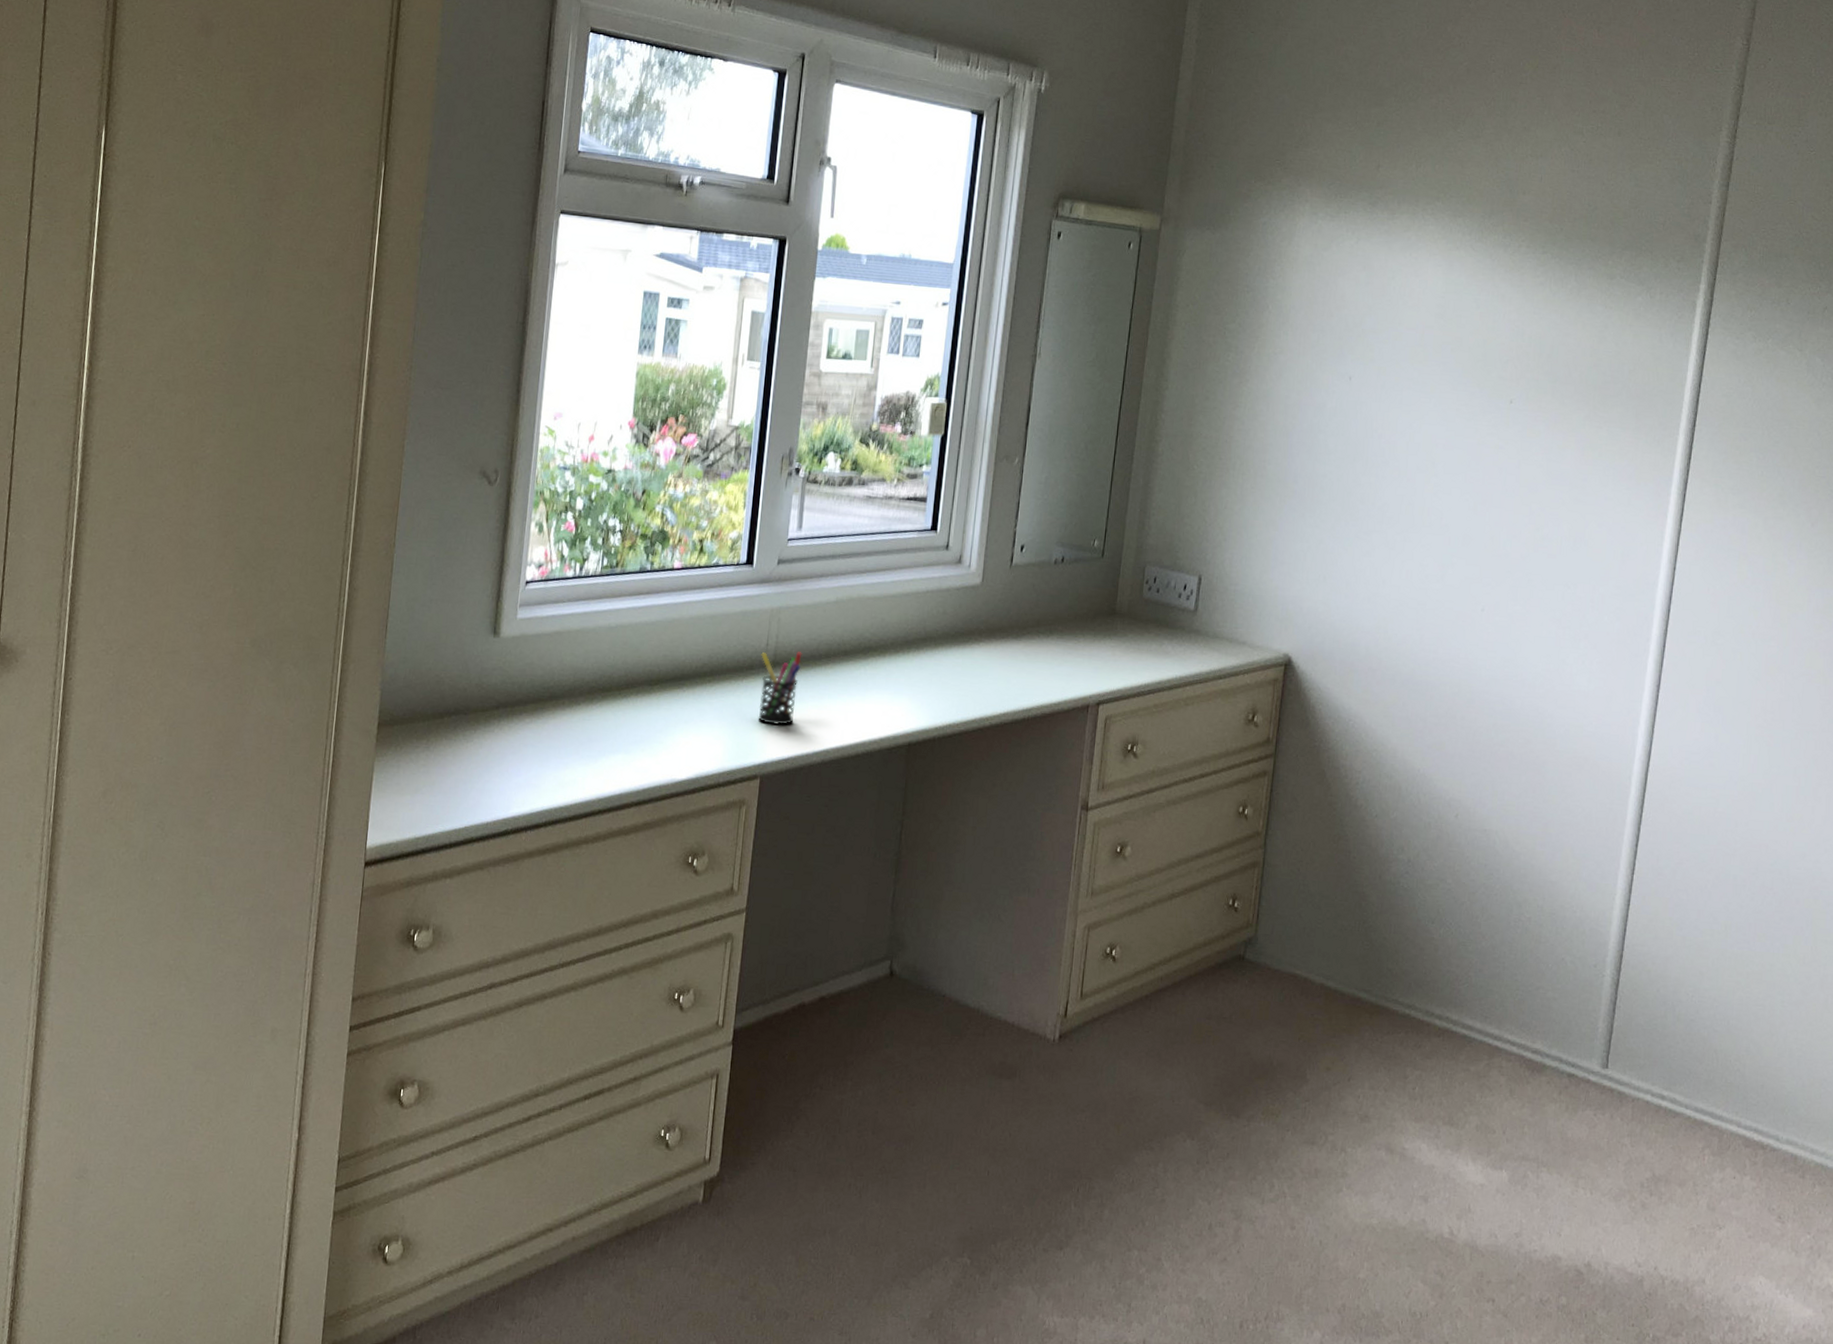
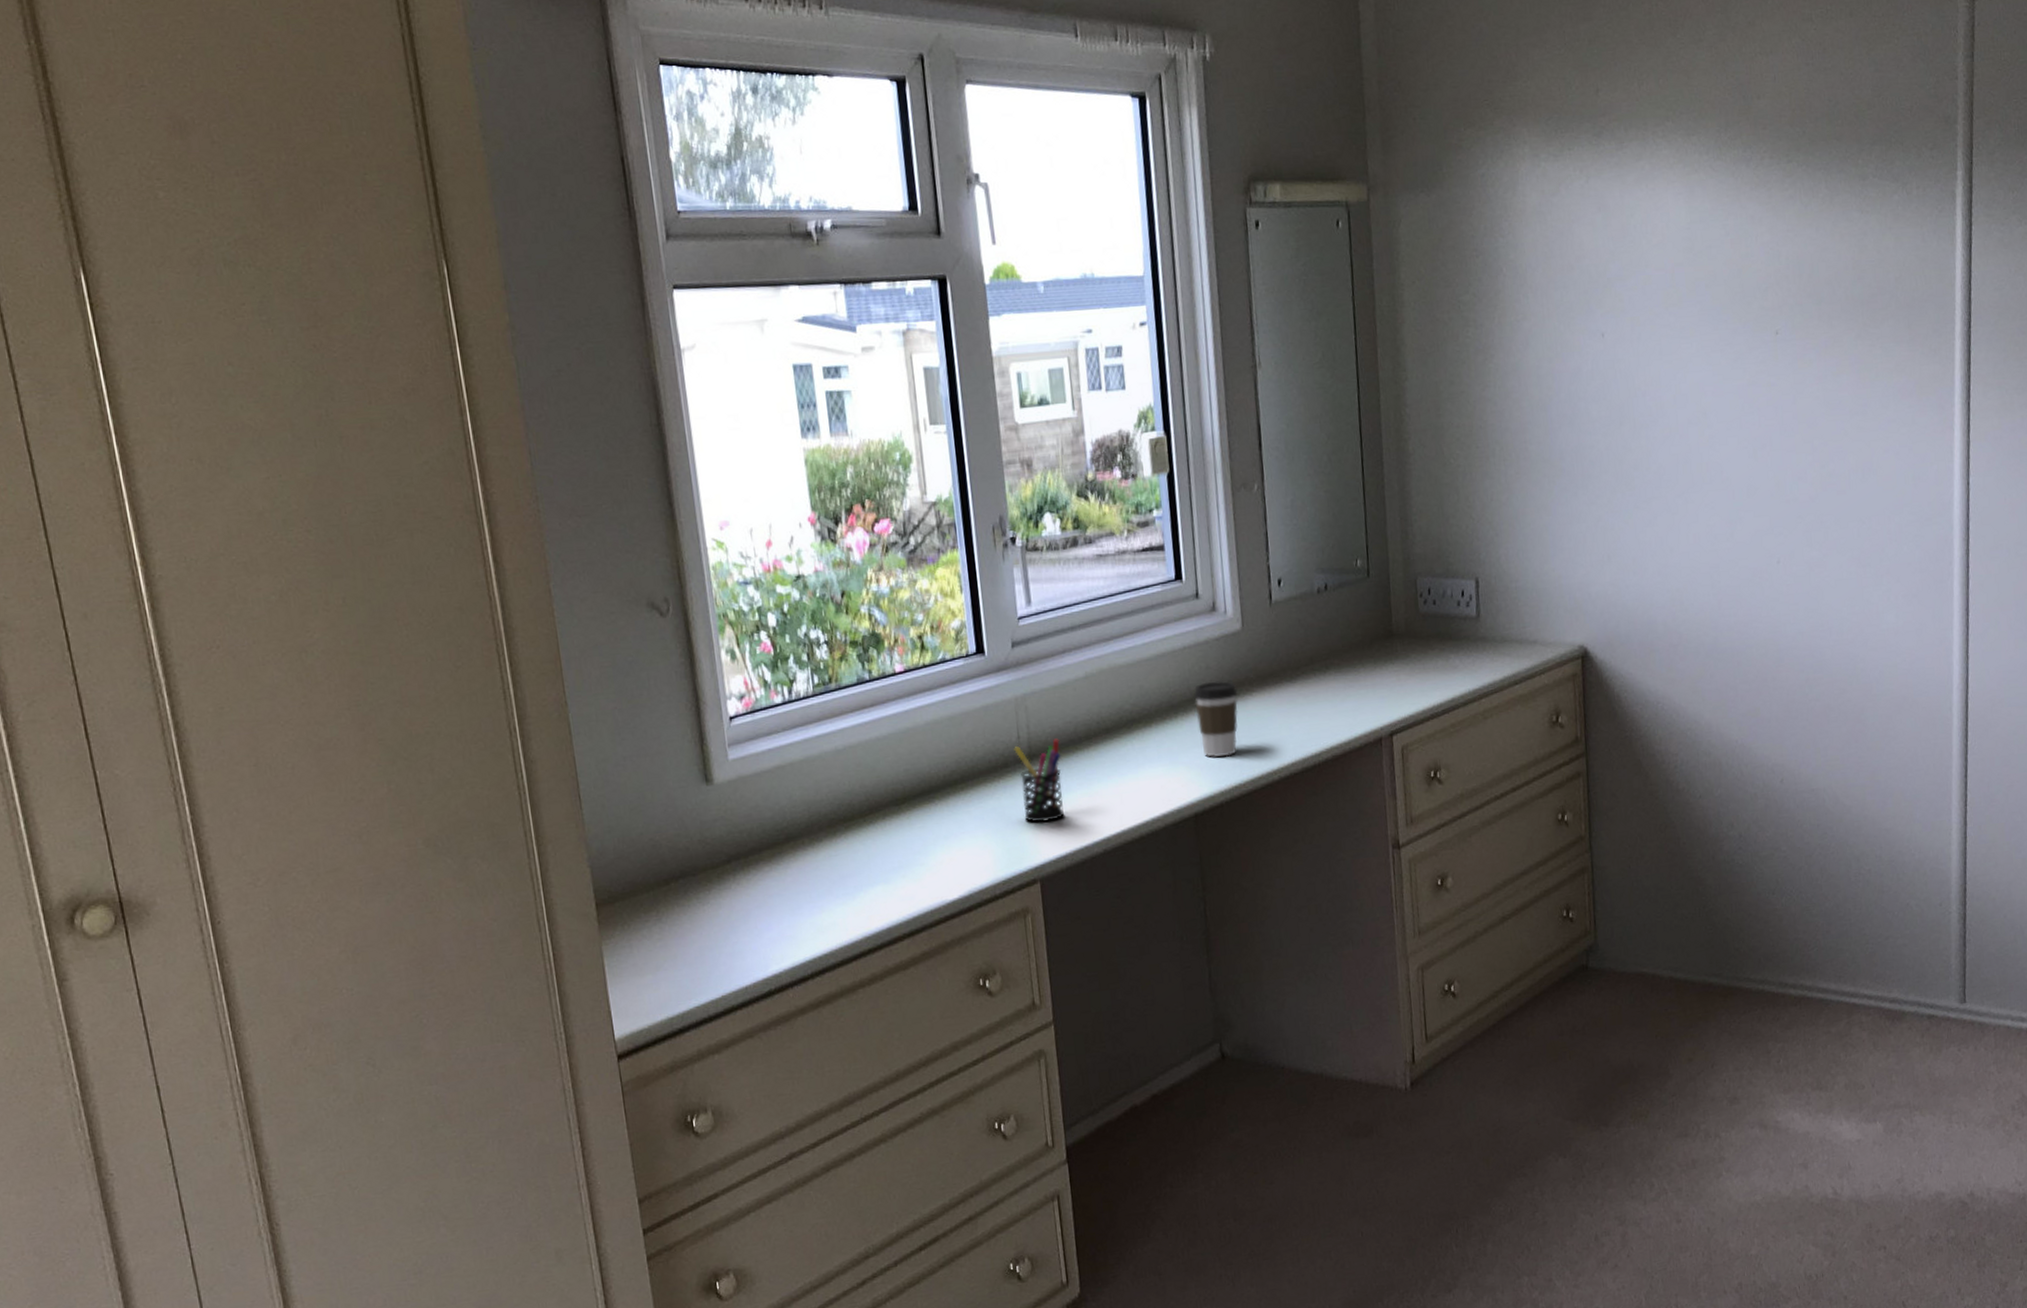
coffee cup: none [926,626,967,697] -> present [1193,681,1238,758]

